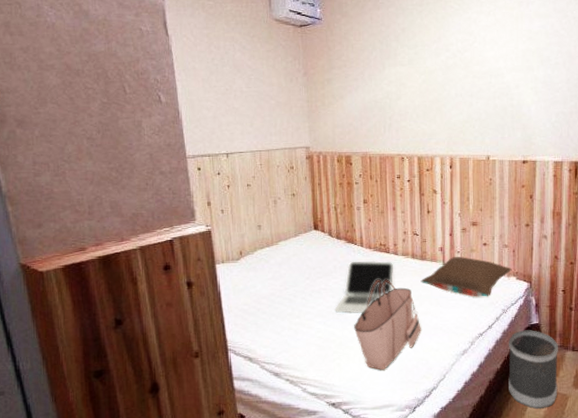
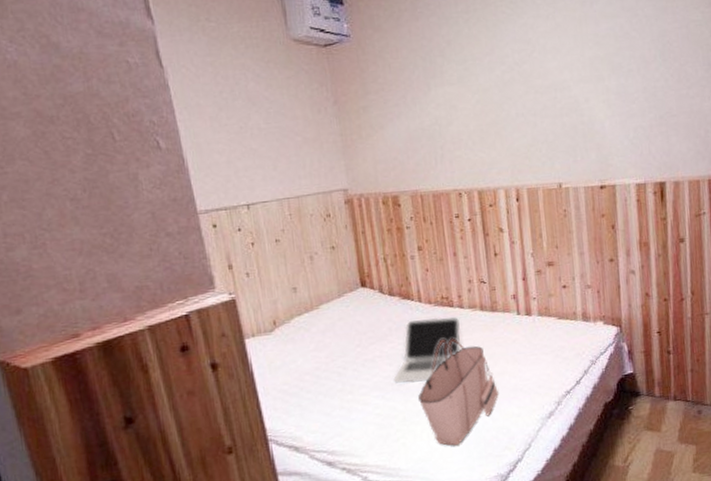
pillow: present [420,257,512,297] -> none [492,303,598,350]
wastebasket: present [508,330,558,409] -> none [601,381,662,472]

